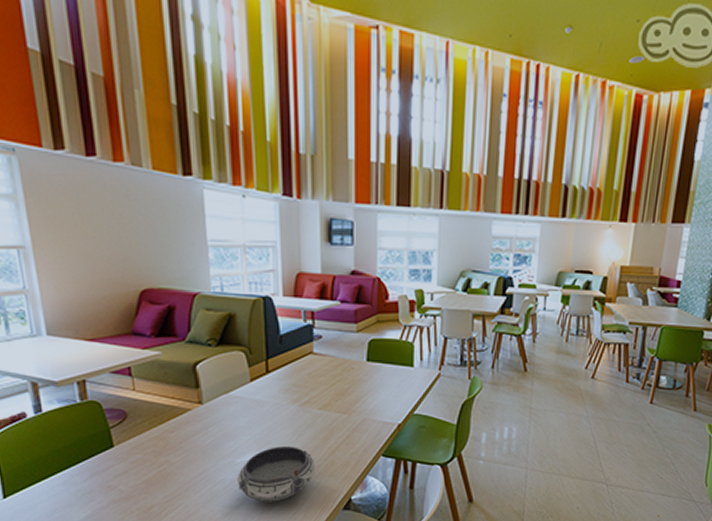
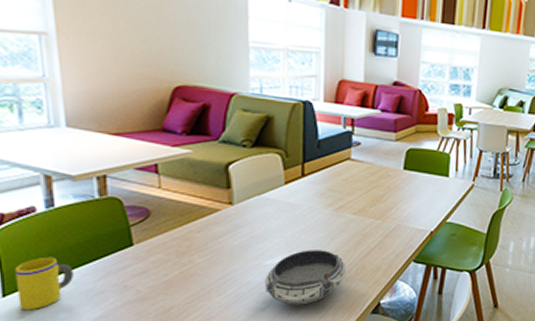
mug: none [12,459,63,511] -> present [15,256,73,311]

